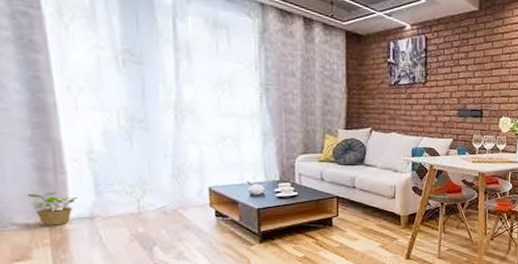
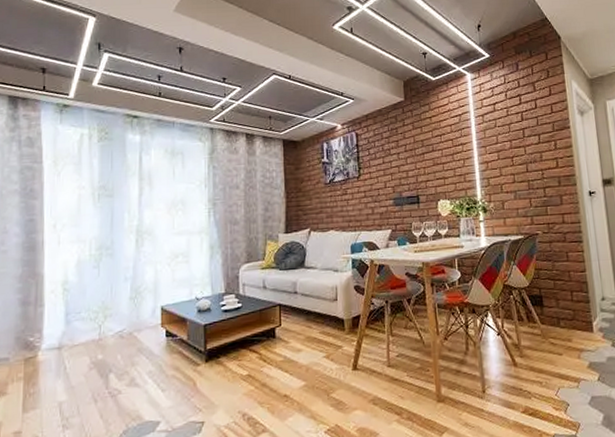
potted plant: present [28,192,78,226] -> none [12,324,51,359]

